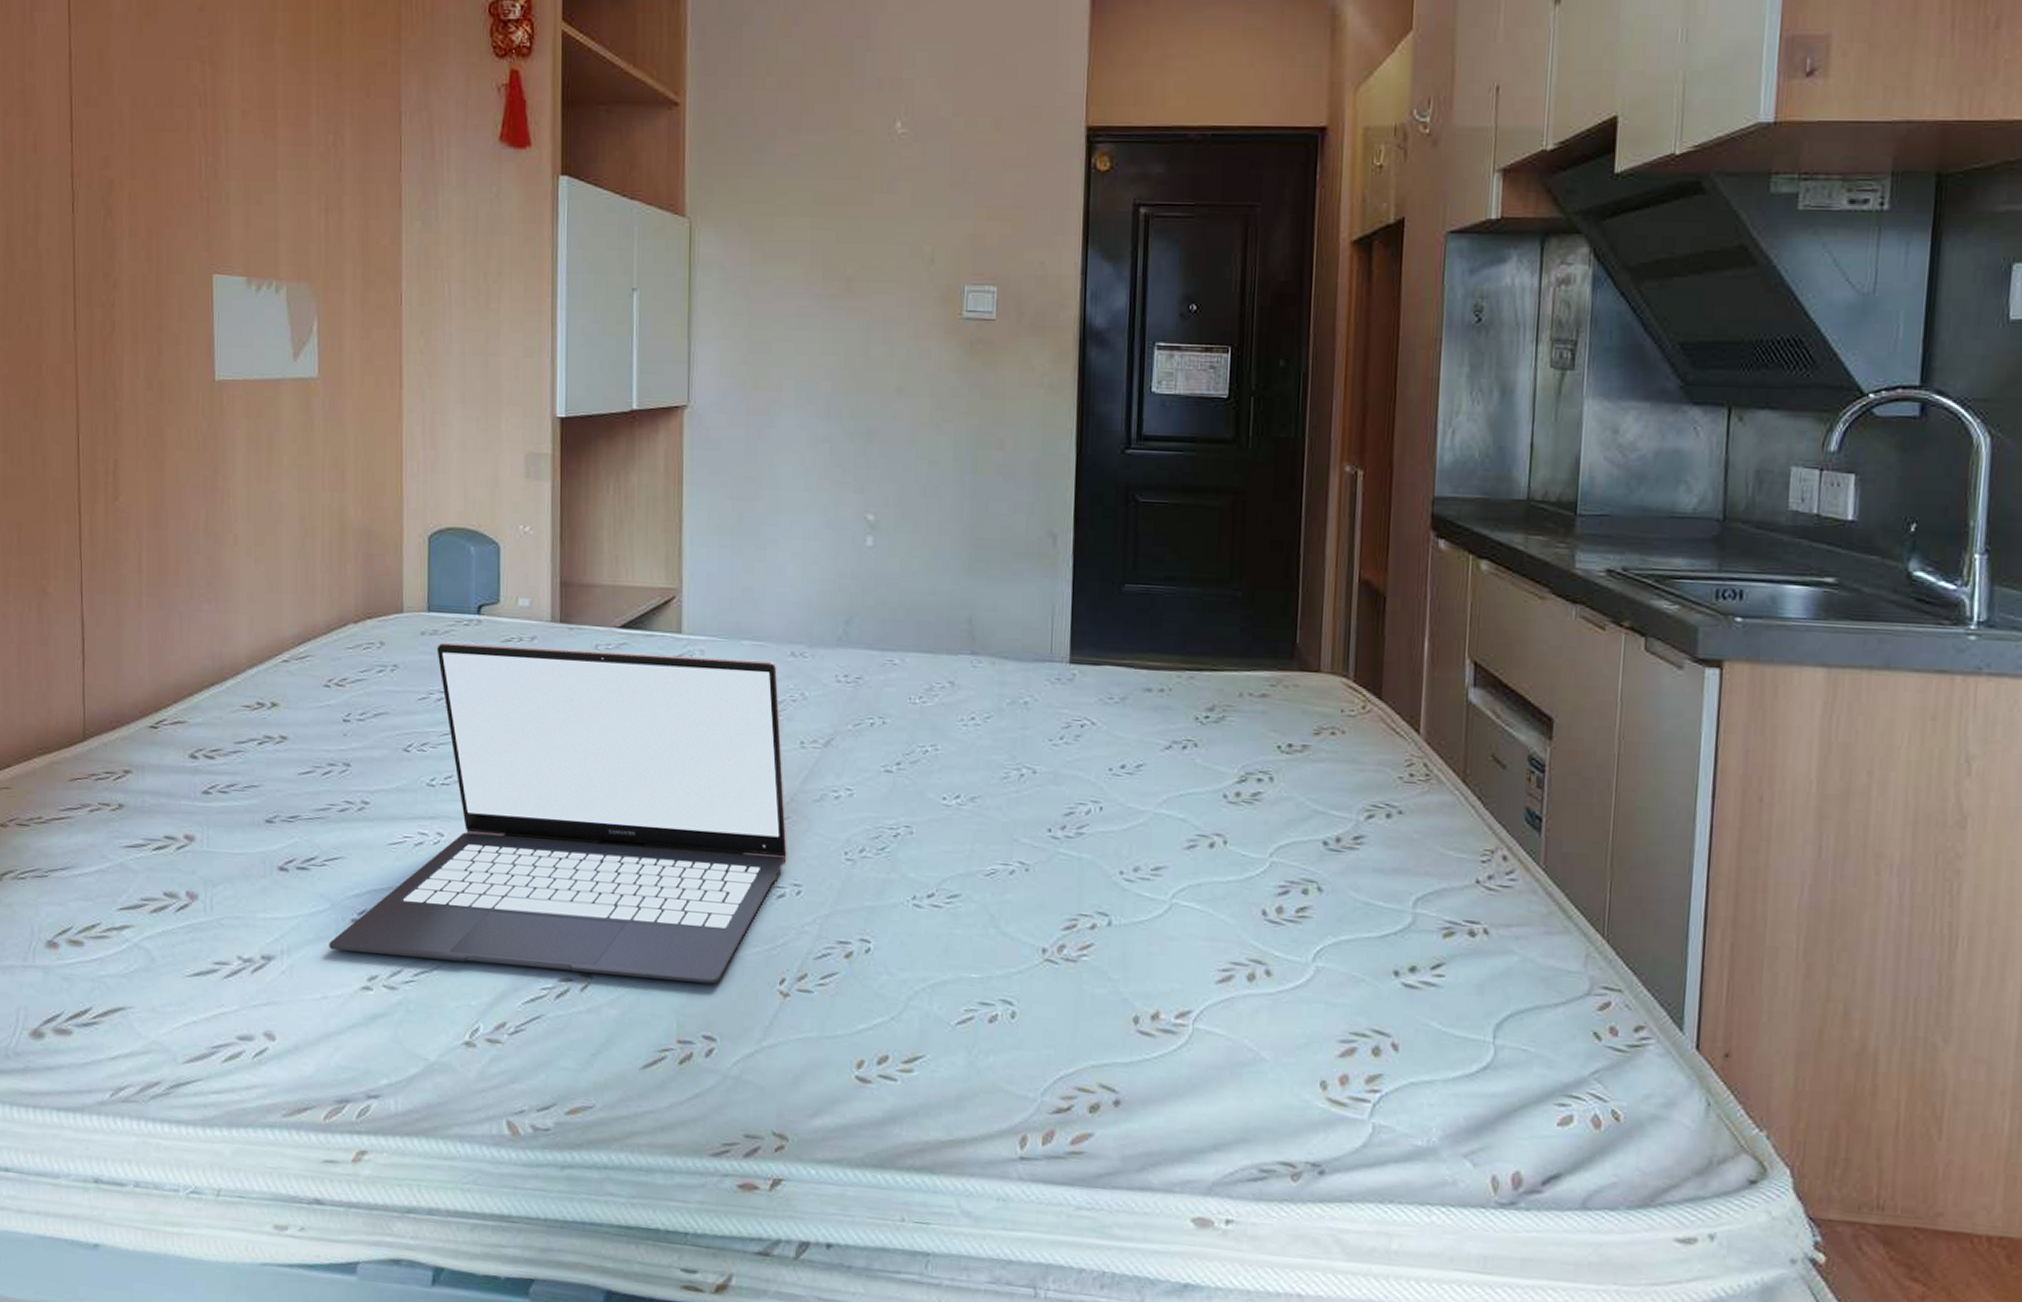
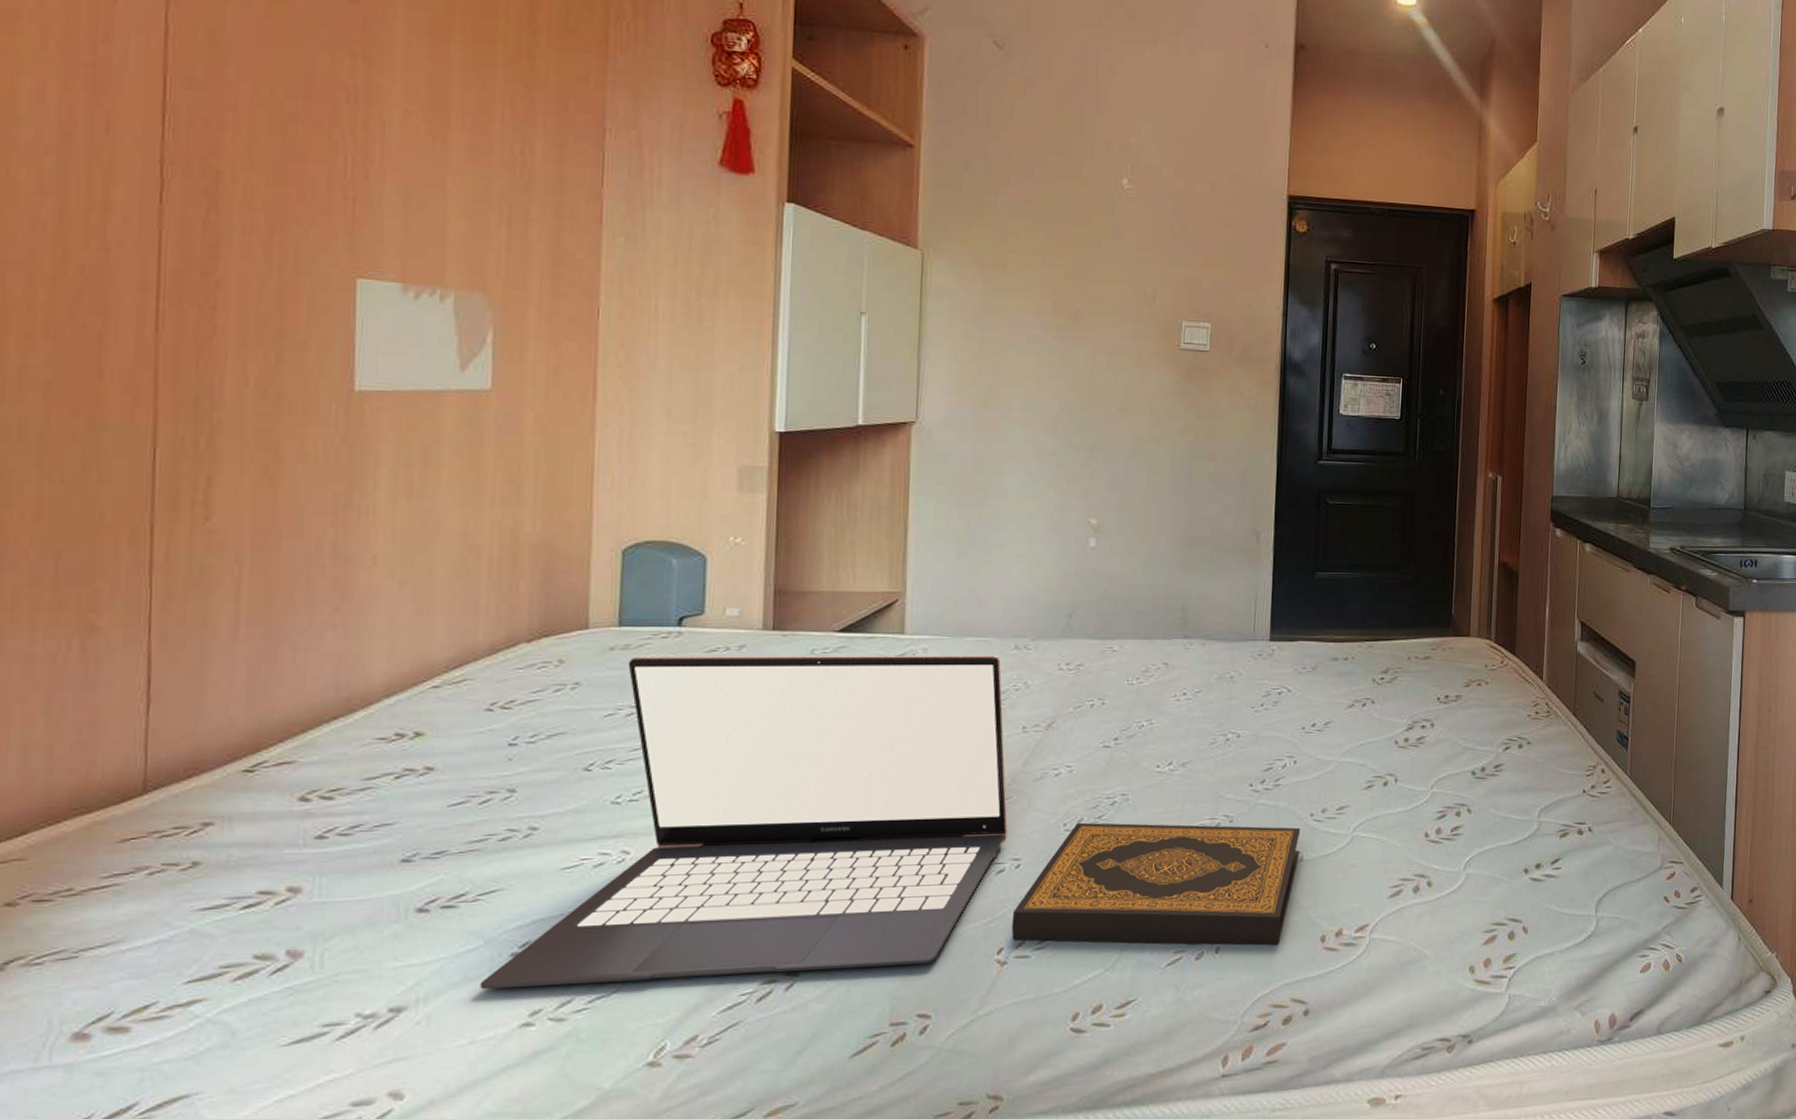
hardback book: none [793,852,1109,1019] -> present [1011,822,1301,945]

